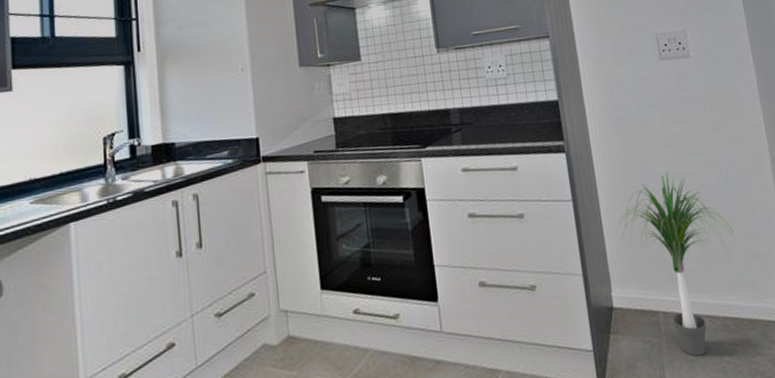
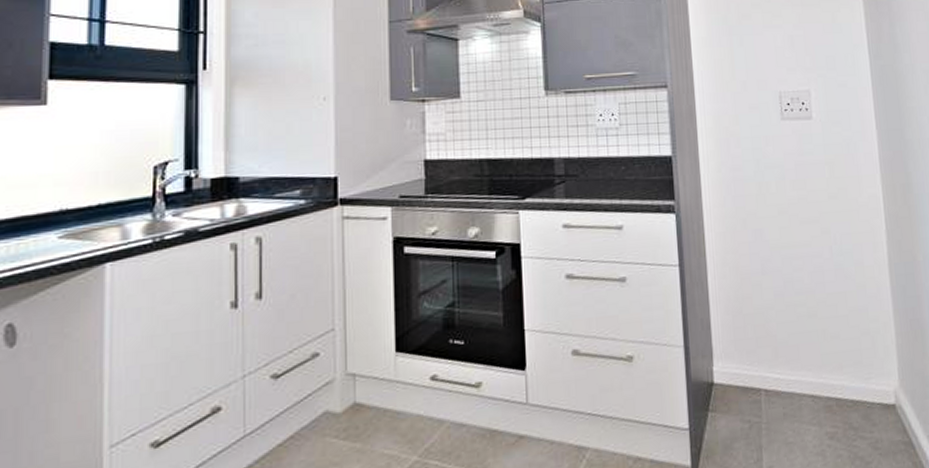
potted plant: present [615,166,734,357] -> none [721,234,844,439]

